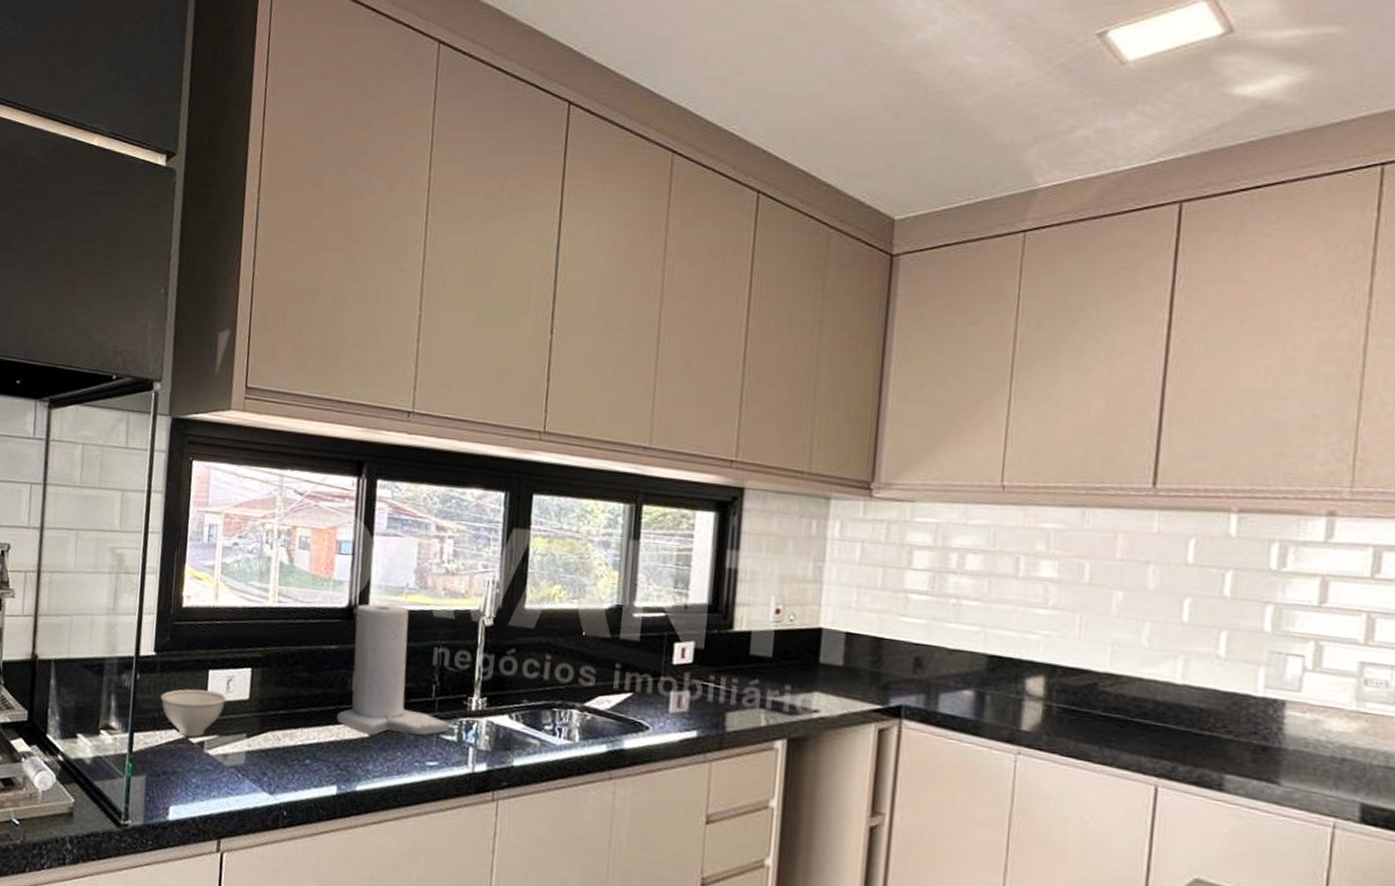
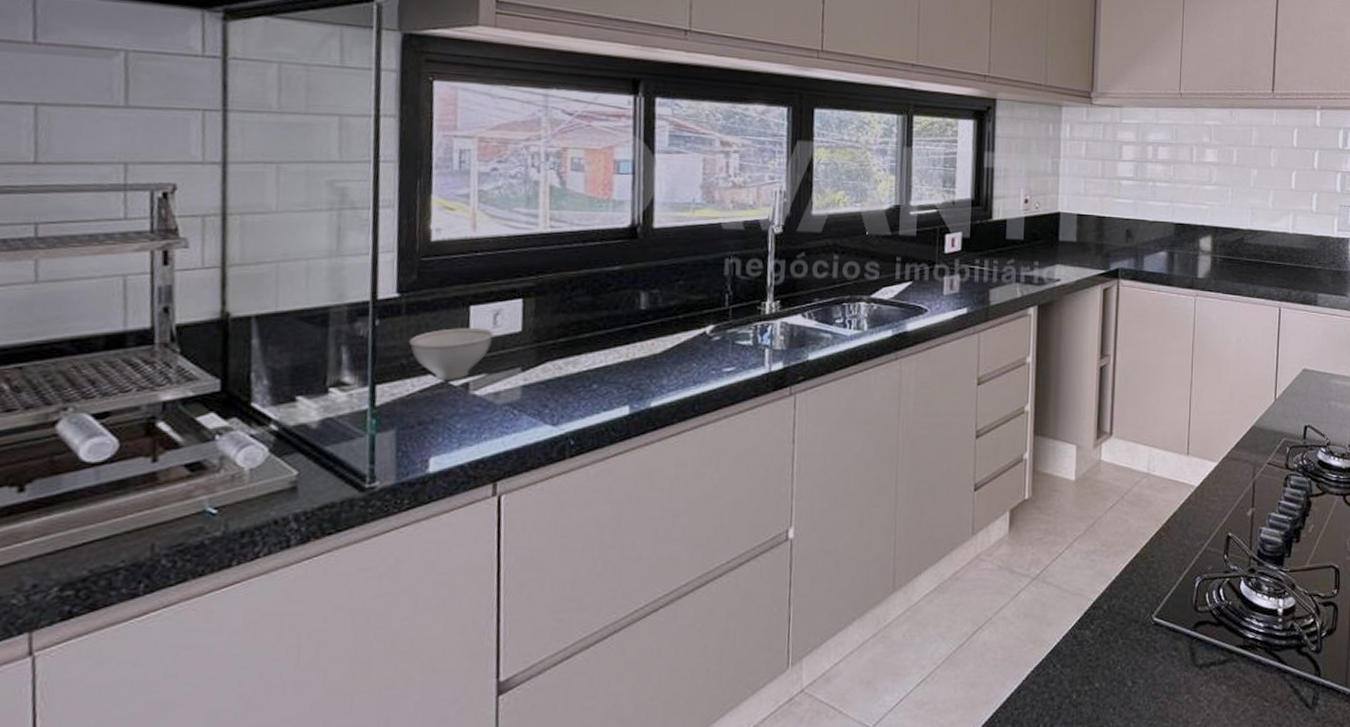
paper towel: present [336,604,450,736] -> none [624,221,745,350]

